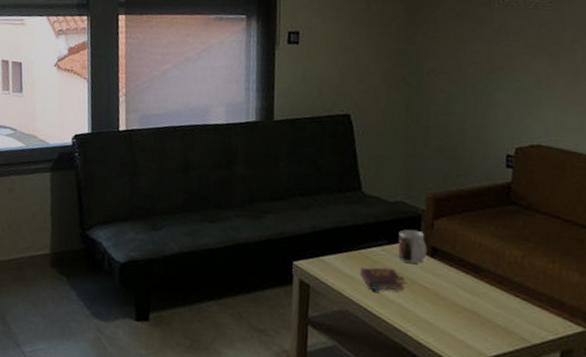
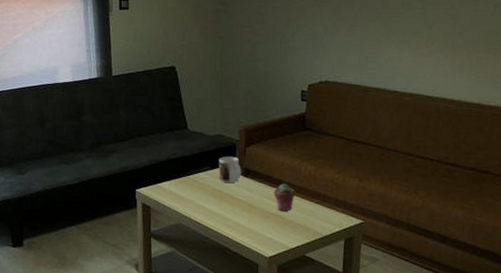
book: present [359,267,405,292] -> none [189,187,225,207]
potted succulent: none [468,270,496,307] -> present [274,183,295,211]

